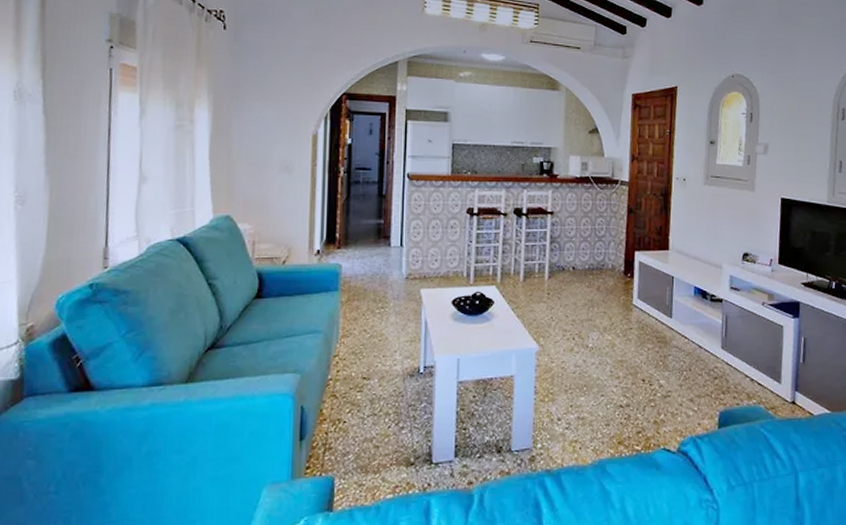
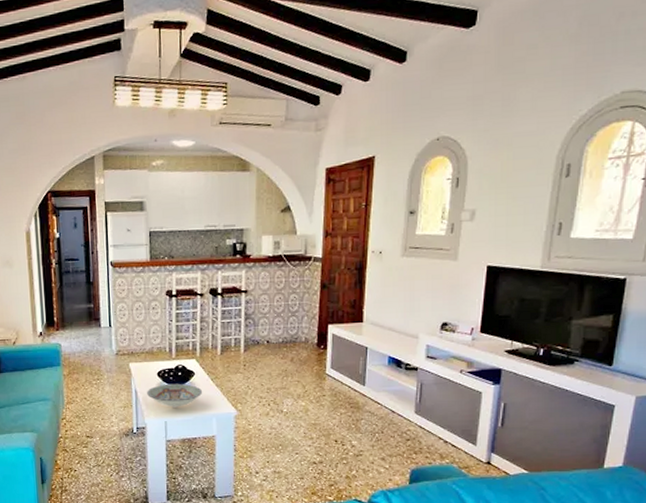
bowl: none [437,313,502,342] -> present [146,383,203,408]

